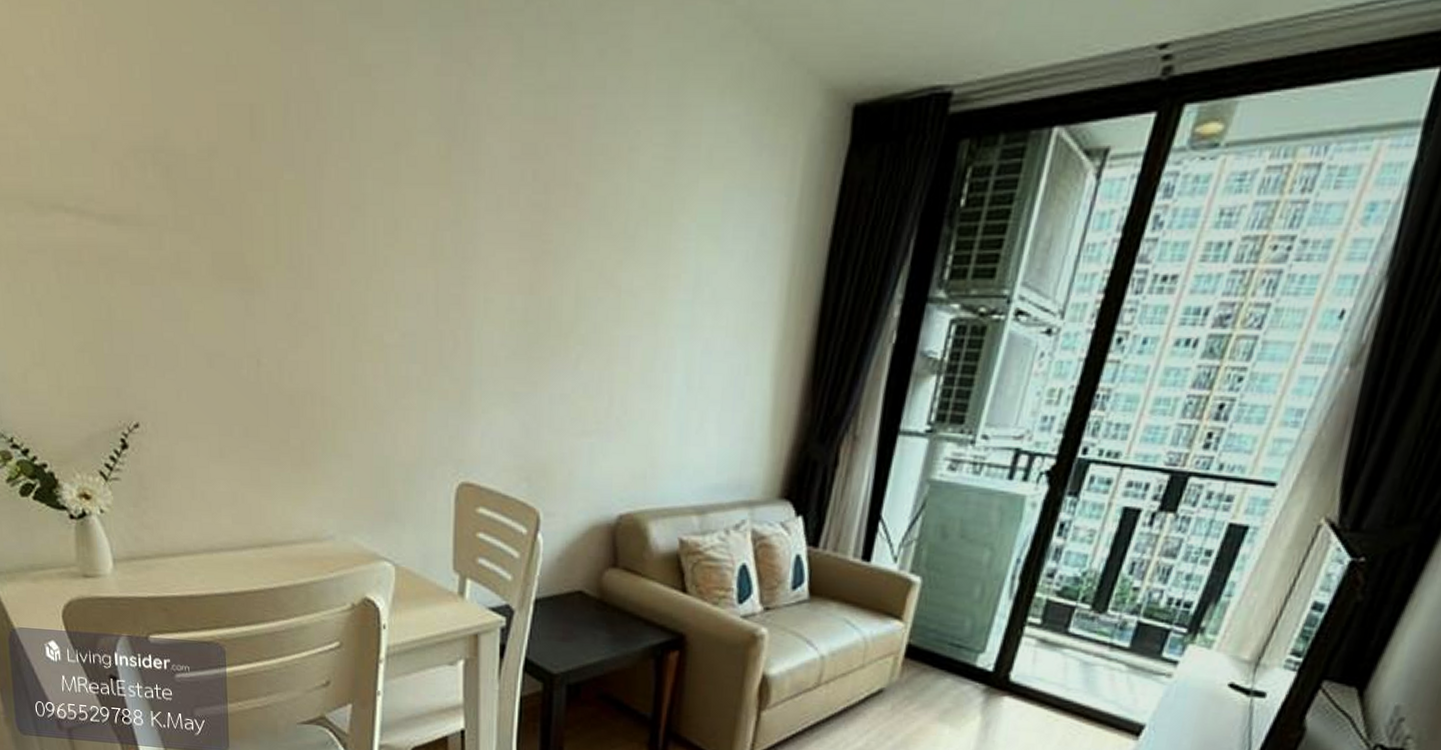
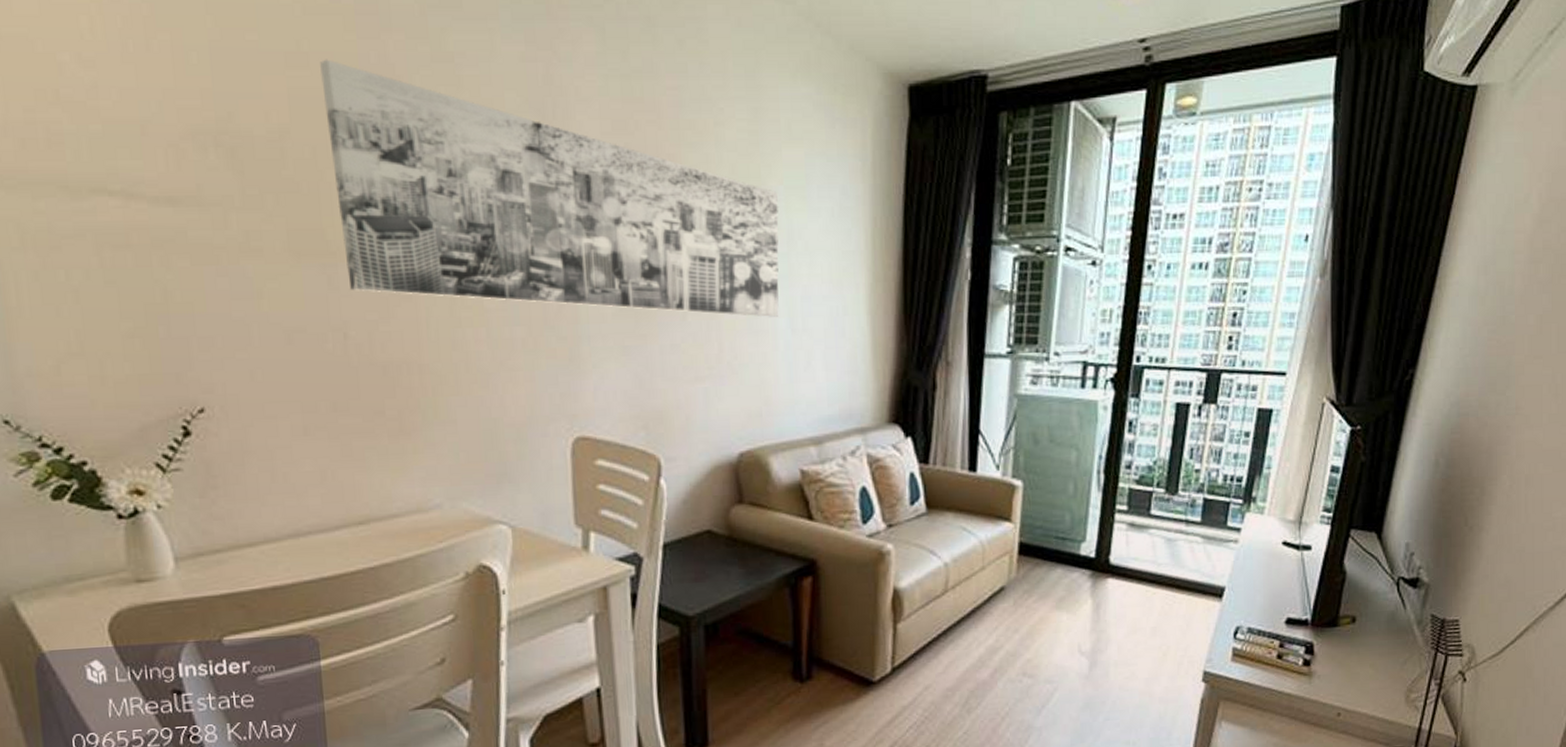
wall art: none [247,73,690,372] -> present [320,59,779,317]

